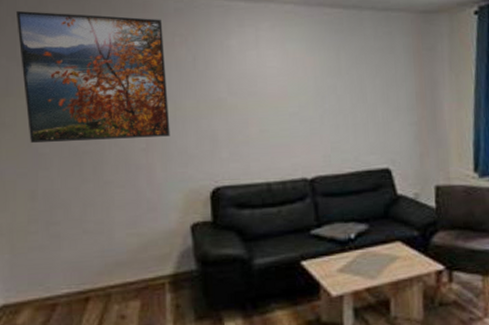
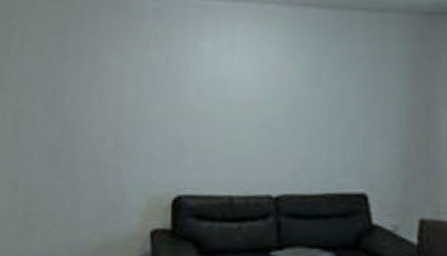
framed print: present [15,10,170,143] -> none [11,10,140,140]

